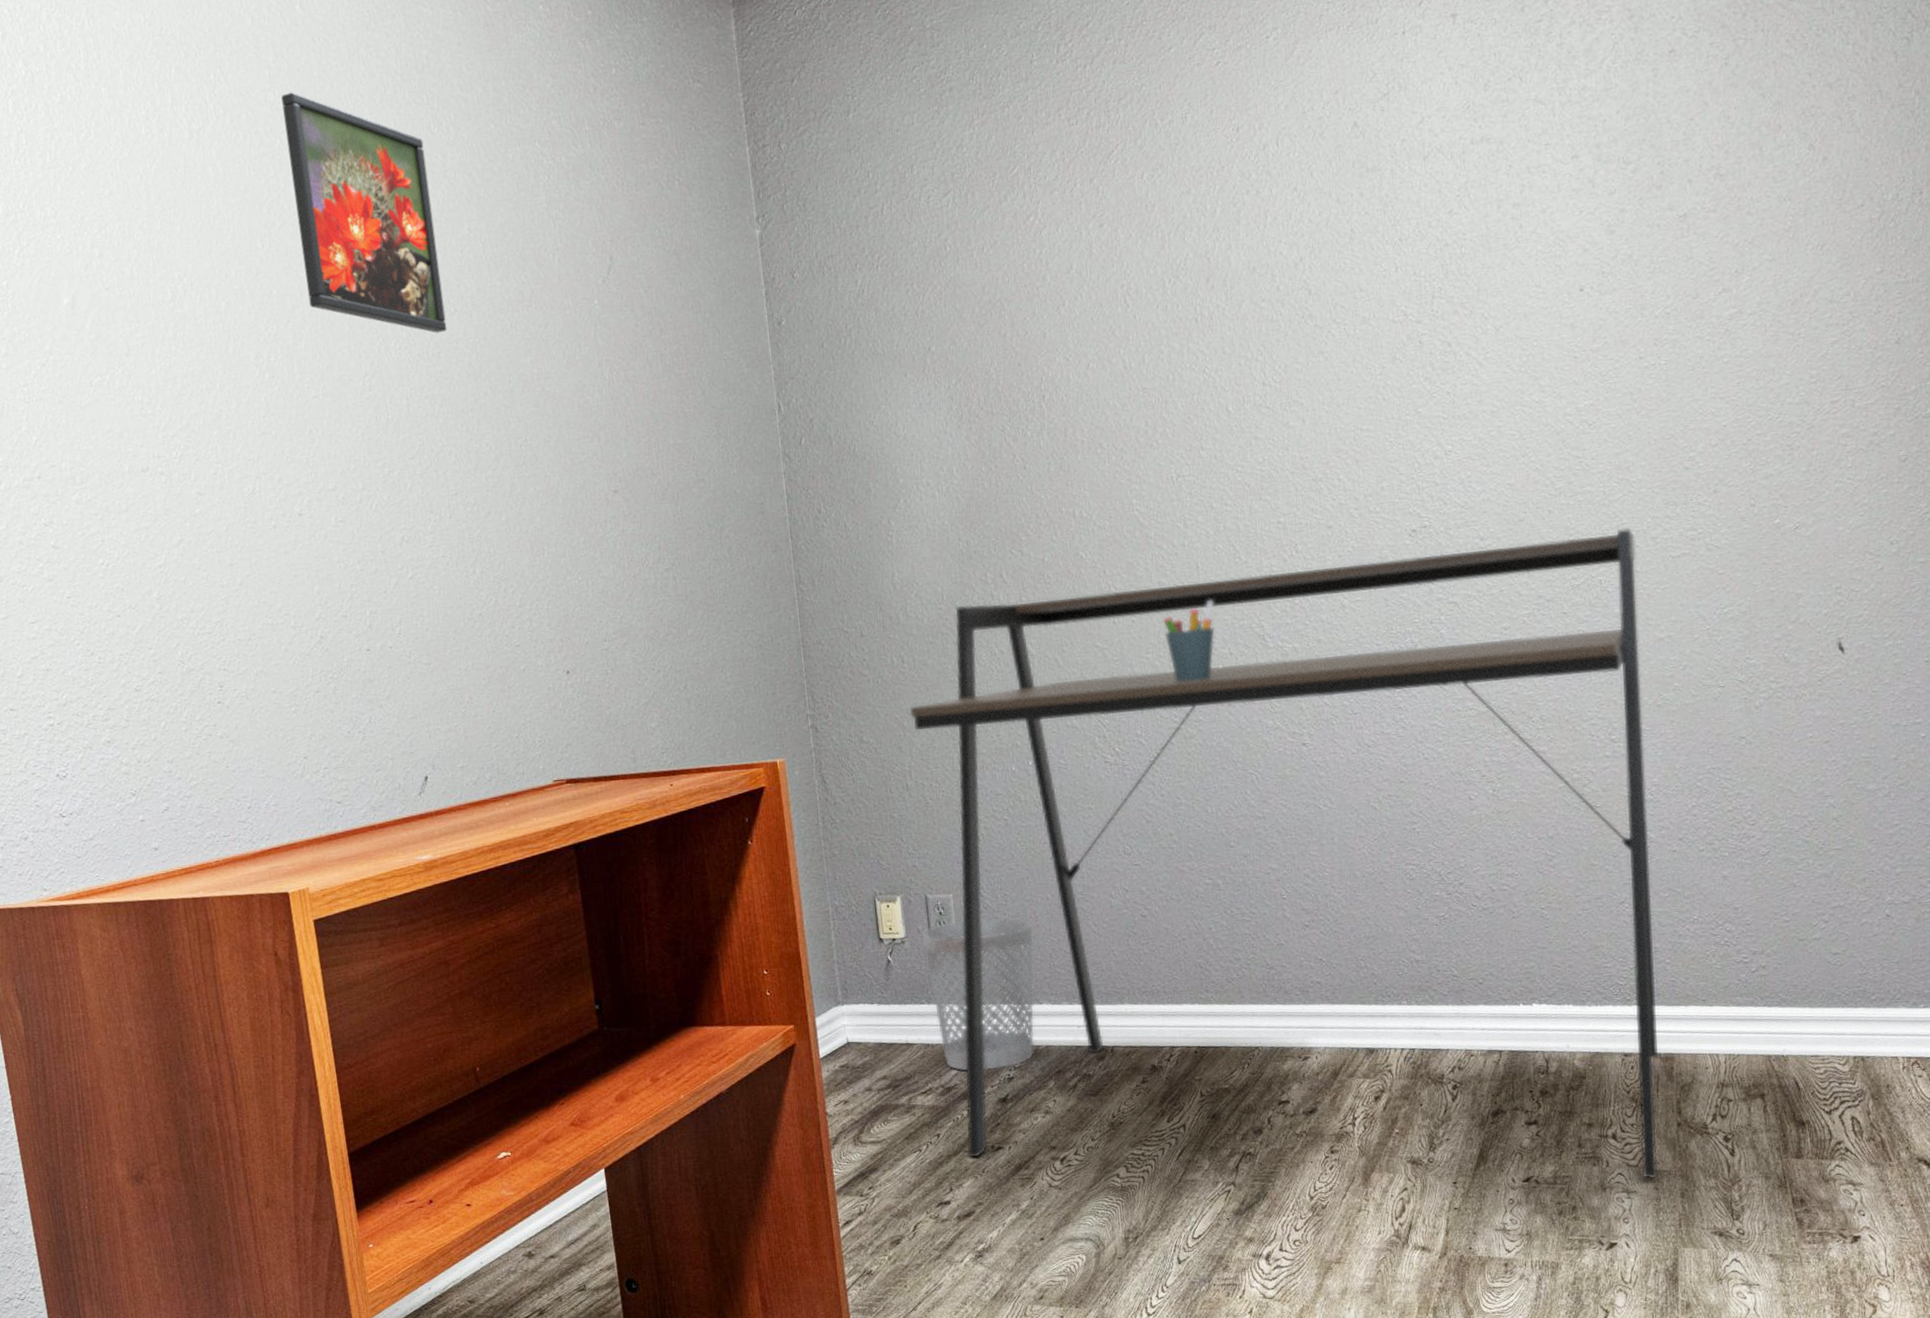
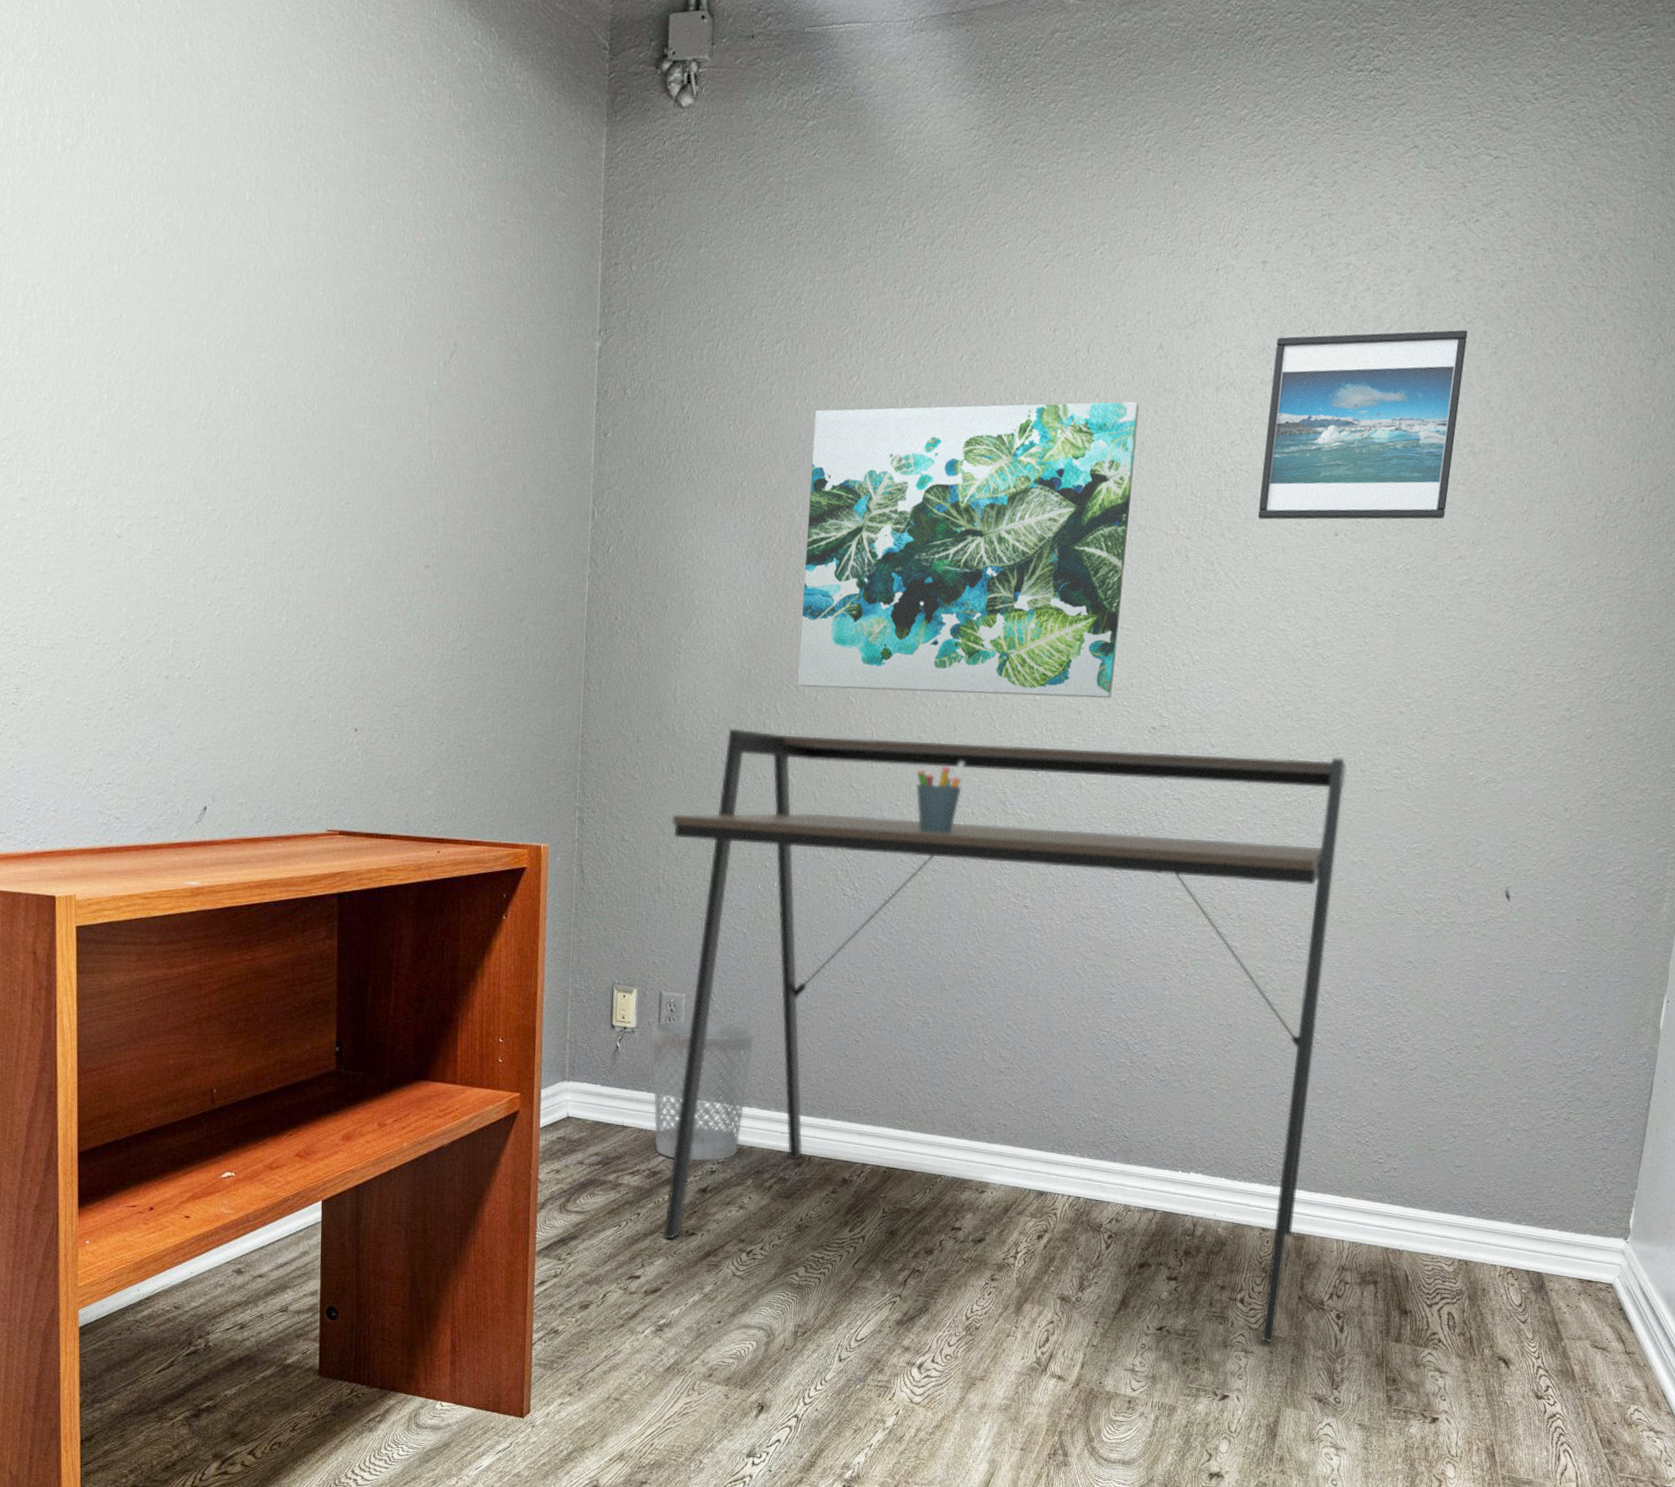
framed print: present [281,92,447,333] -> none [157,126,291,386]
wall art: none [996,187,1362,551] -> present [797,401,1140,699]
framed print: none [1481,45,1700,288] -> present [1258,329,1468,520]

